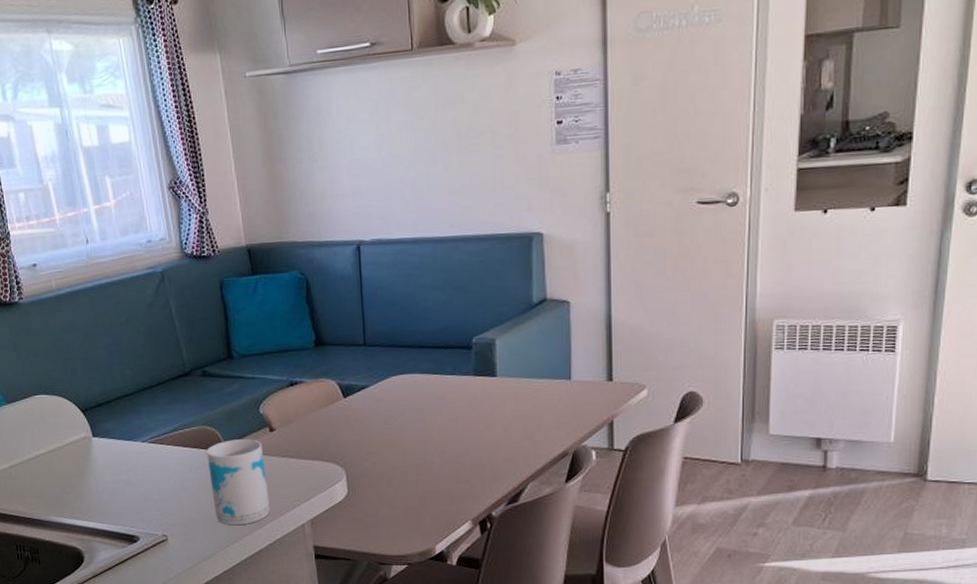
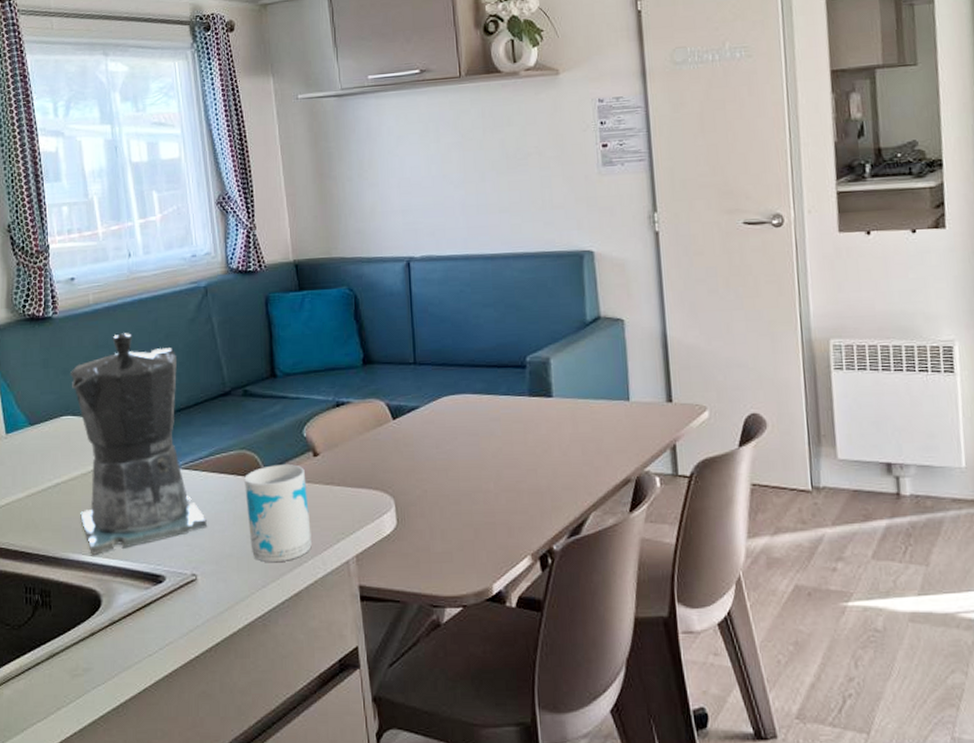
coffee maker: none [40,316,175,518] -> present [71,332,208,555]

